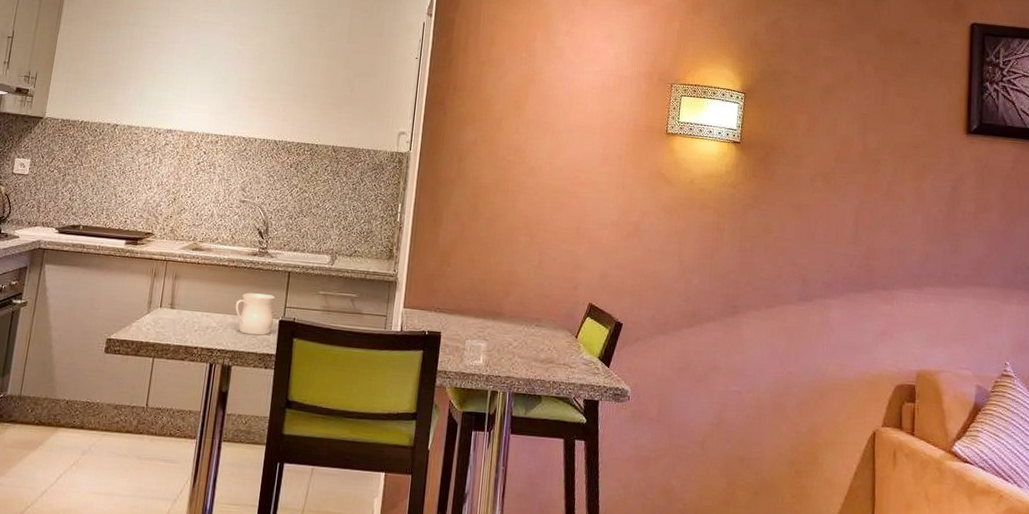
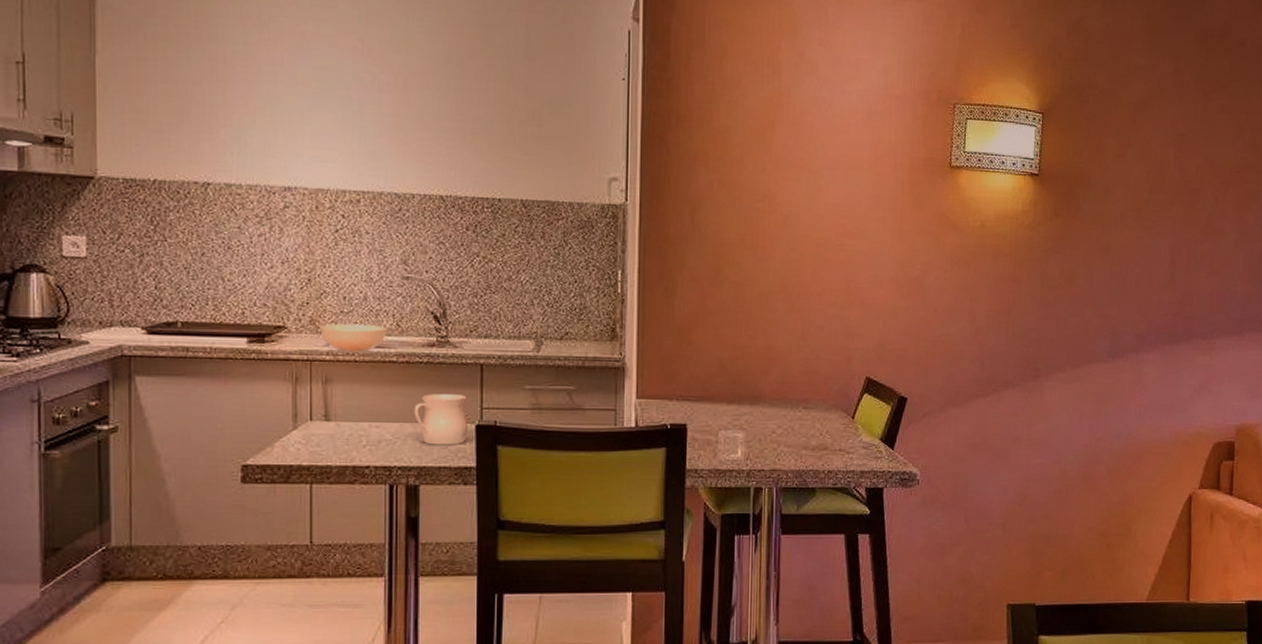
bowl: none [176,233,225,257] -> present [320,323,388,352]

